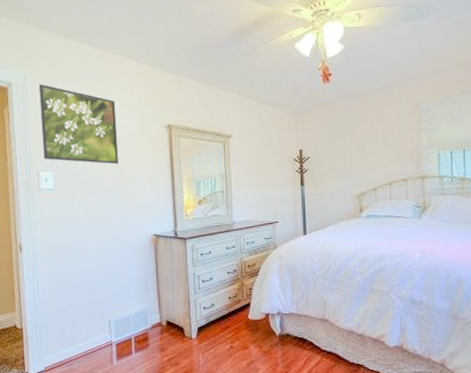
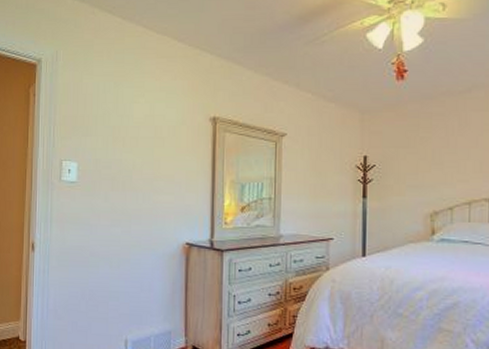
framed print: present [38,84,119,165] -> none [69,62,155,159]

